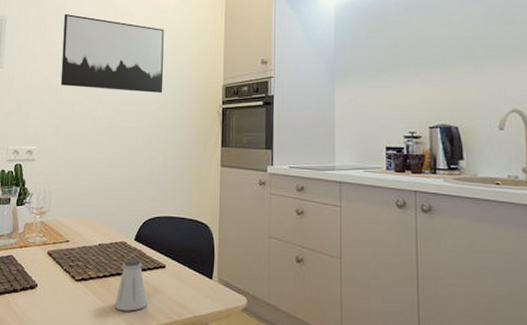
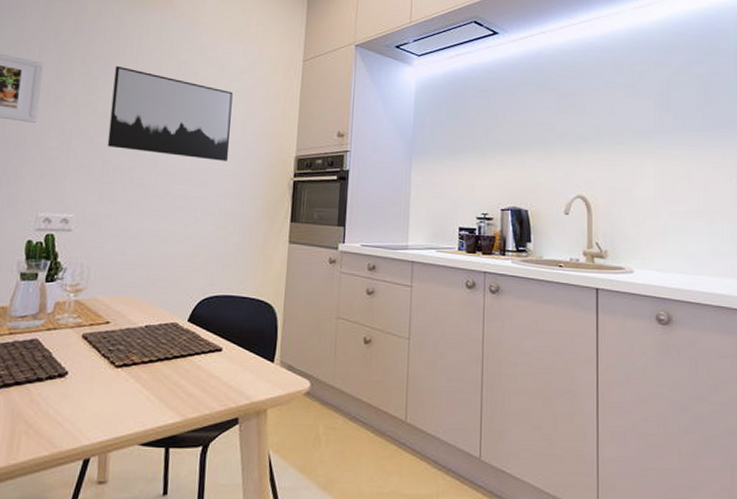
saltshaker: present [114,258,148,311] -> none [161,341,200,399]

